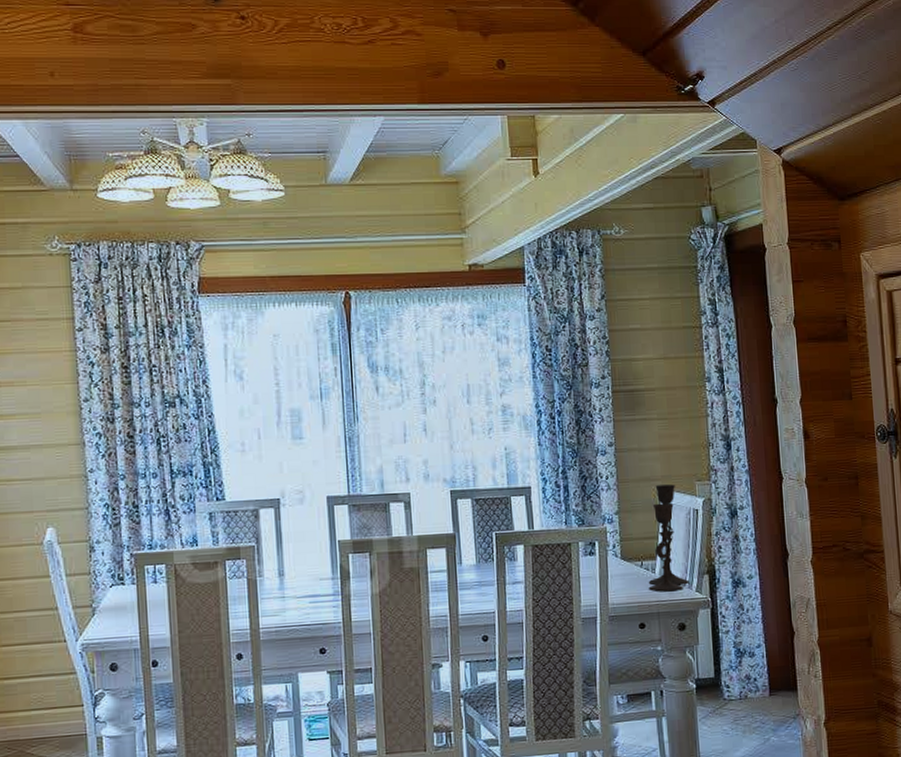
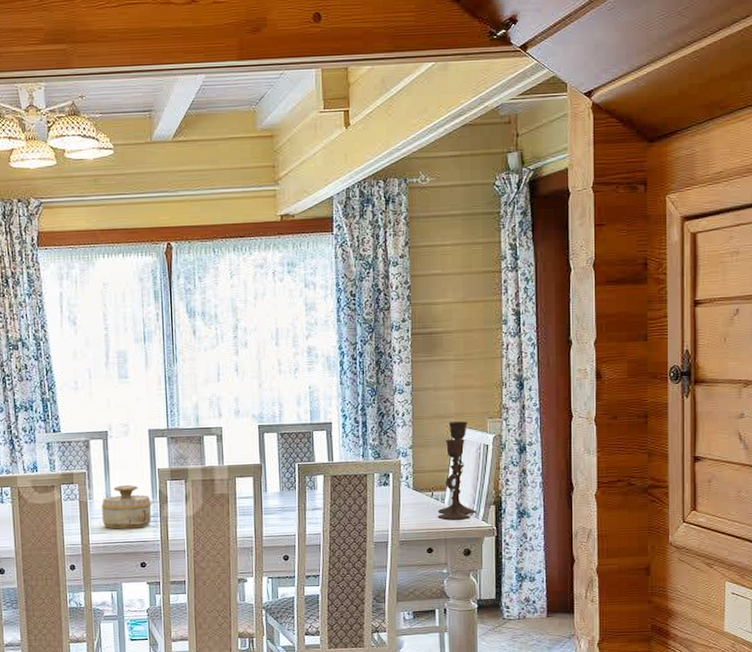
decorative jar: none [274,559,332,611] -> present [102,485,152,529]

